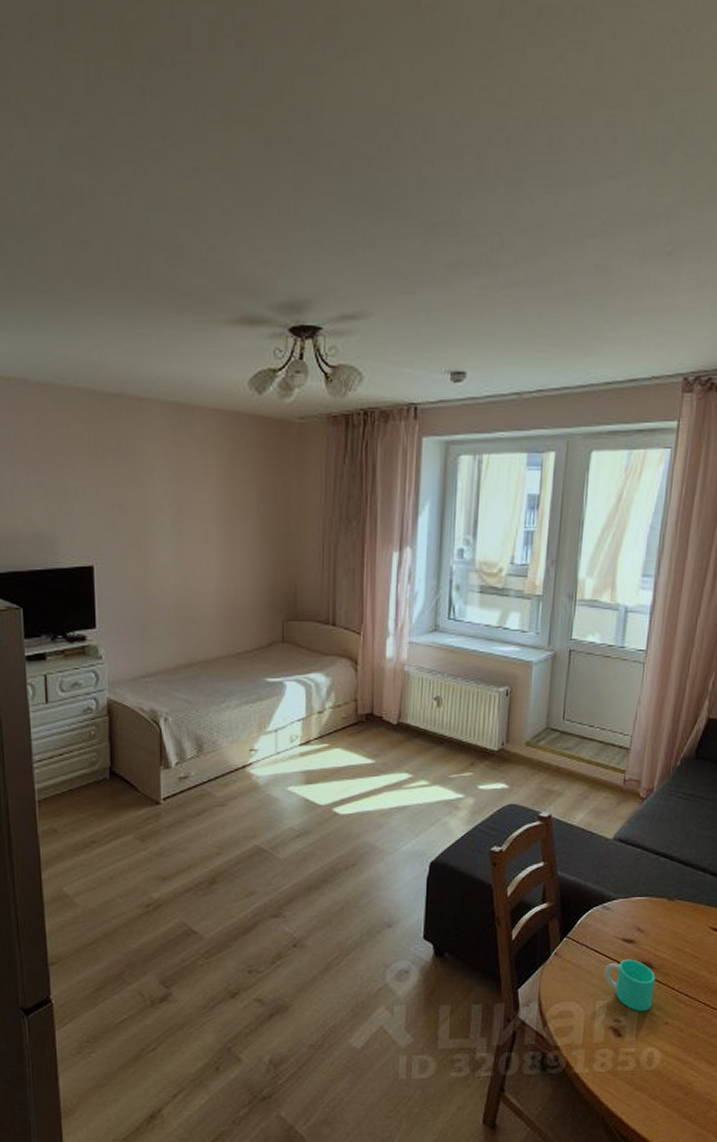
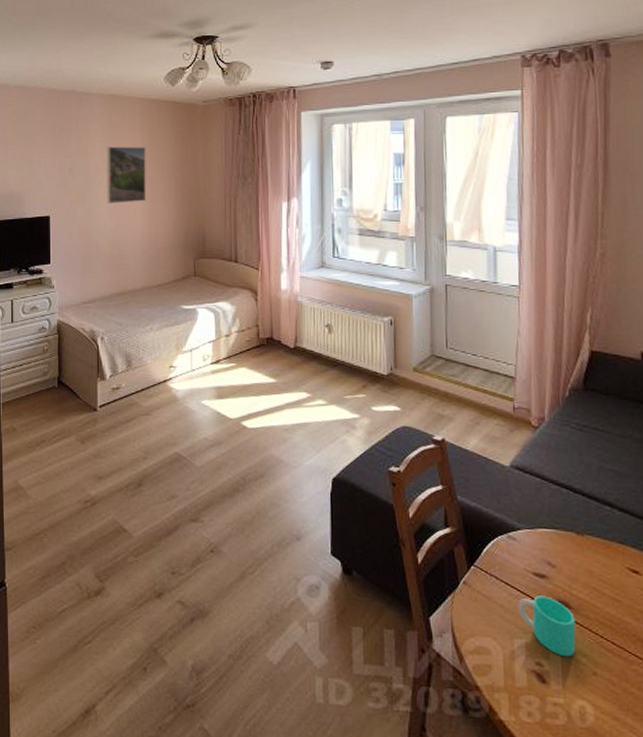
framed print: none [170,474,223,551] -> present [107,146,146,203]

